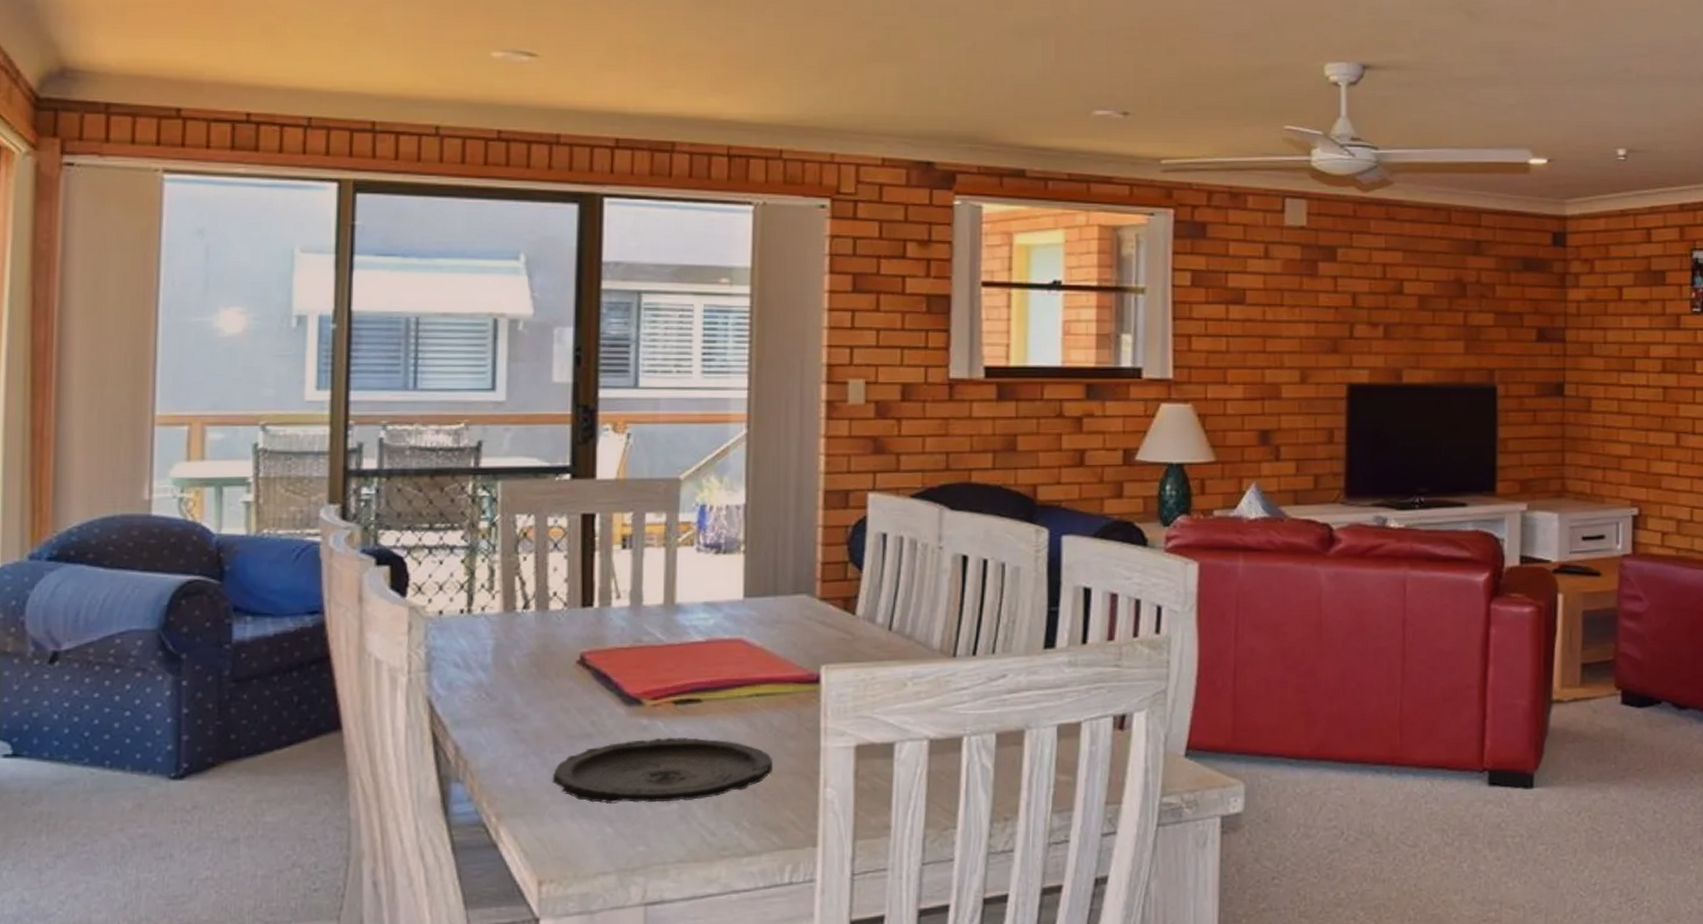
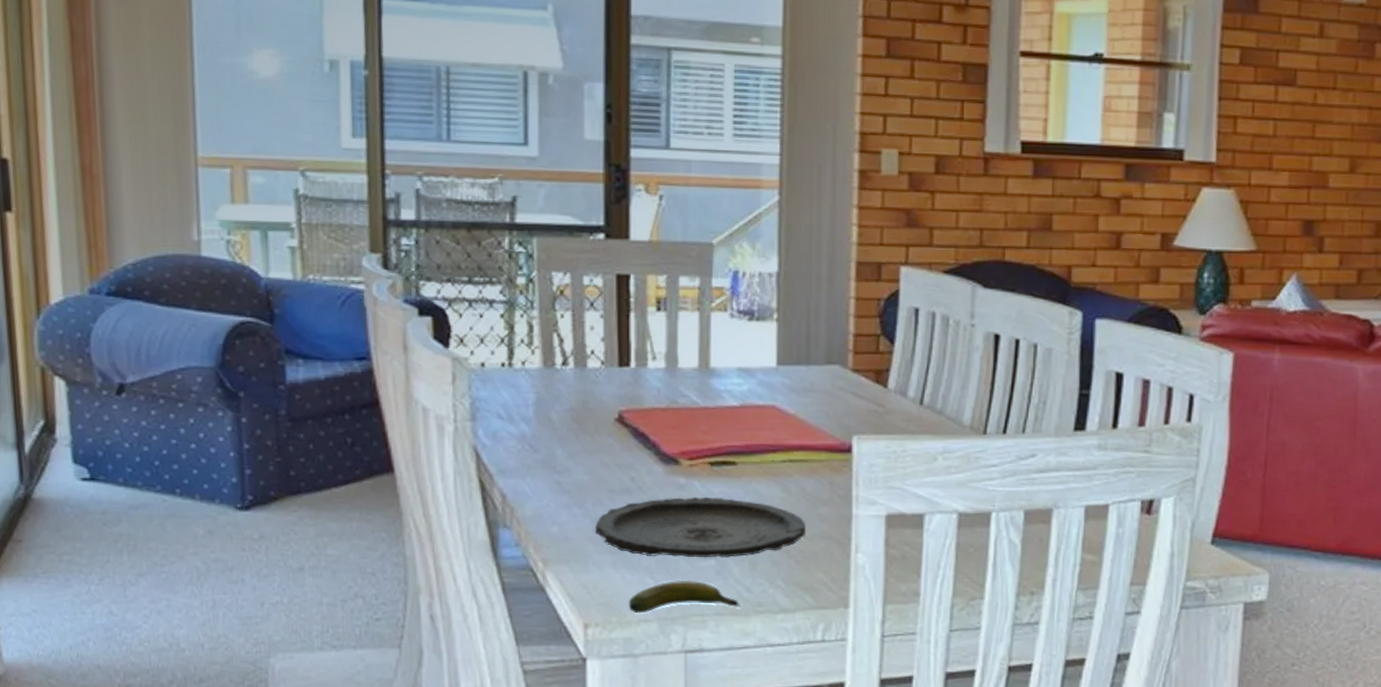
banana: none [586,826,704,866] -> present [628,580,740,614]

